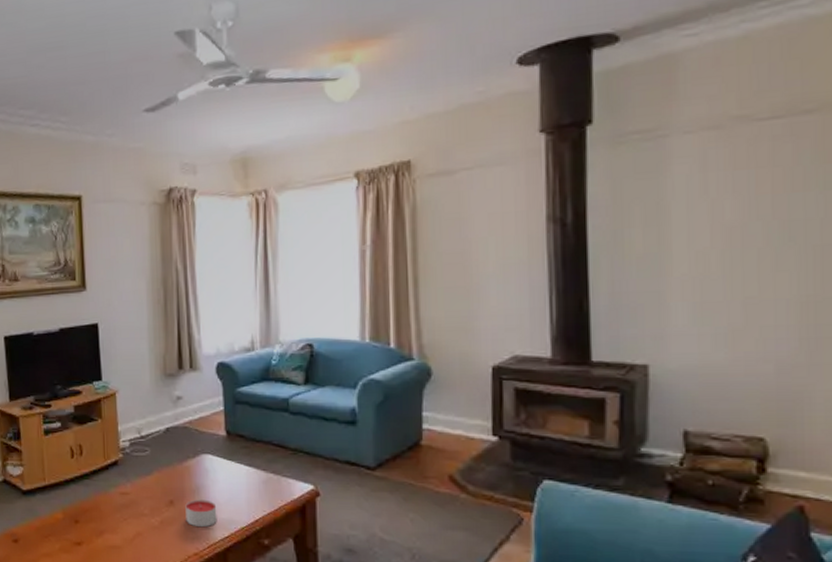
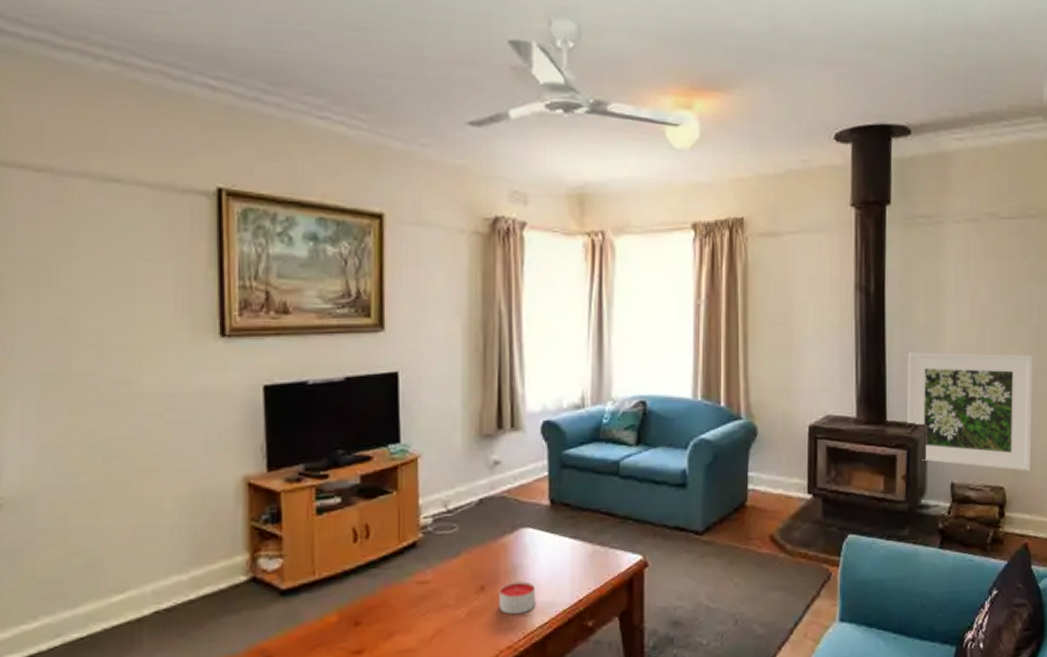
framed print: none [619,281,812,421] -> present [907,352,1033,471]

